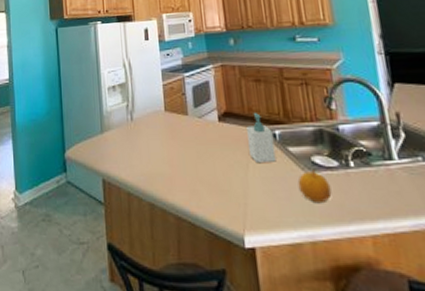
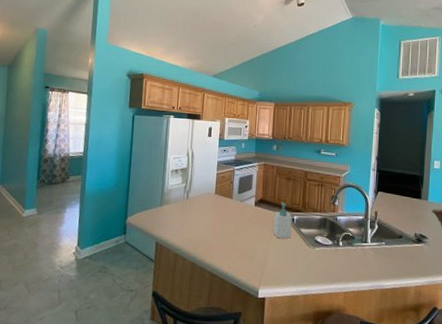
fruit: present [297,170,332,204] -> none [303,246,324,269]

